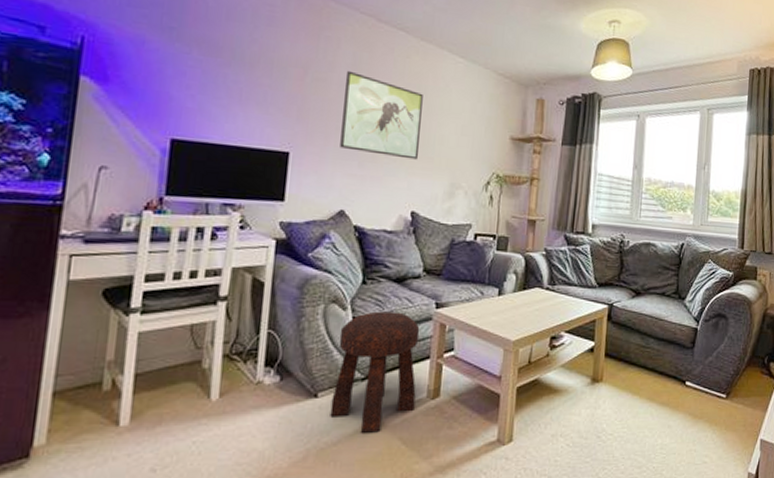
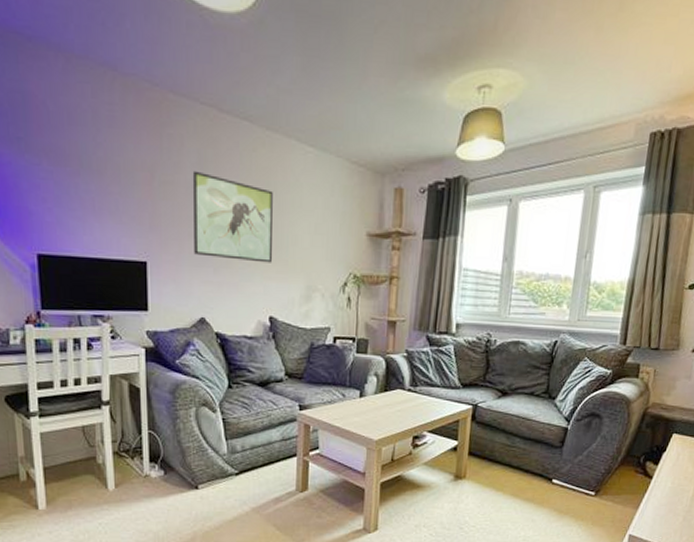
stool: present [330,311,420,433] -> none [211,413,286,520]

